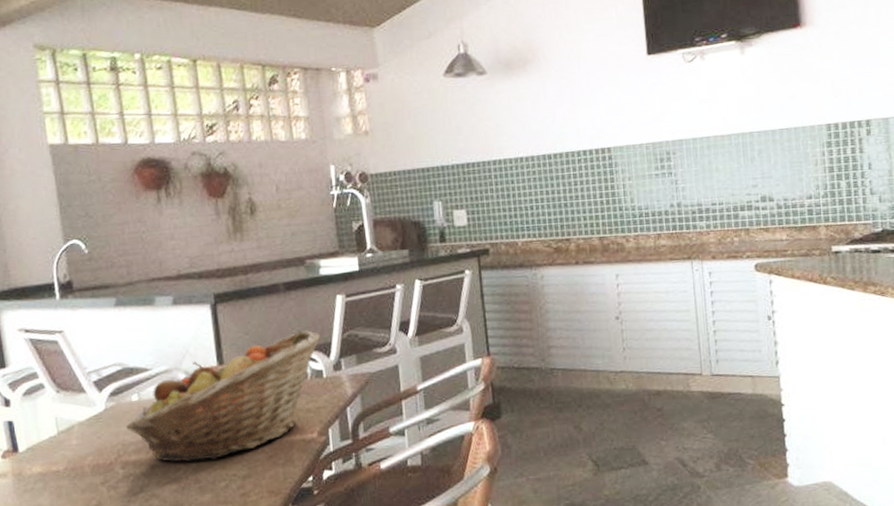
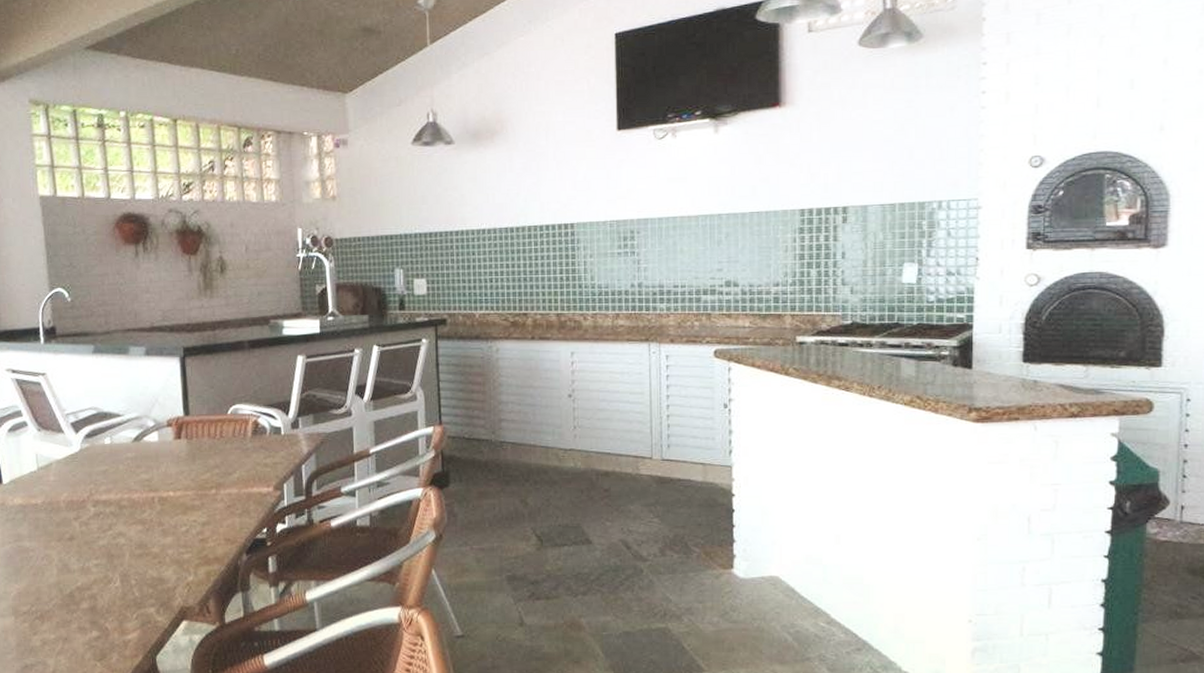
fruit basket: present [125,330,320,462] -> none [98,388,280,505]

